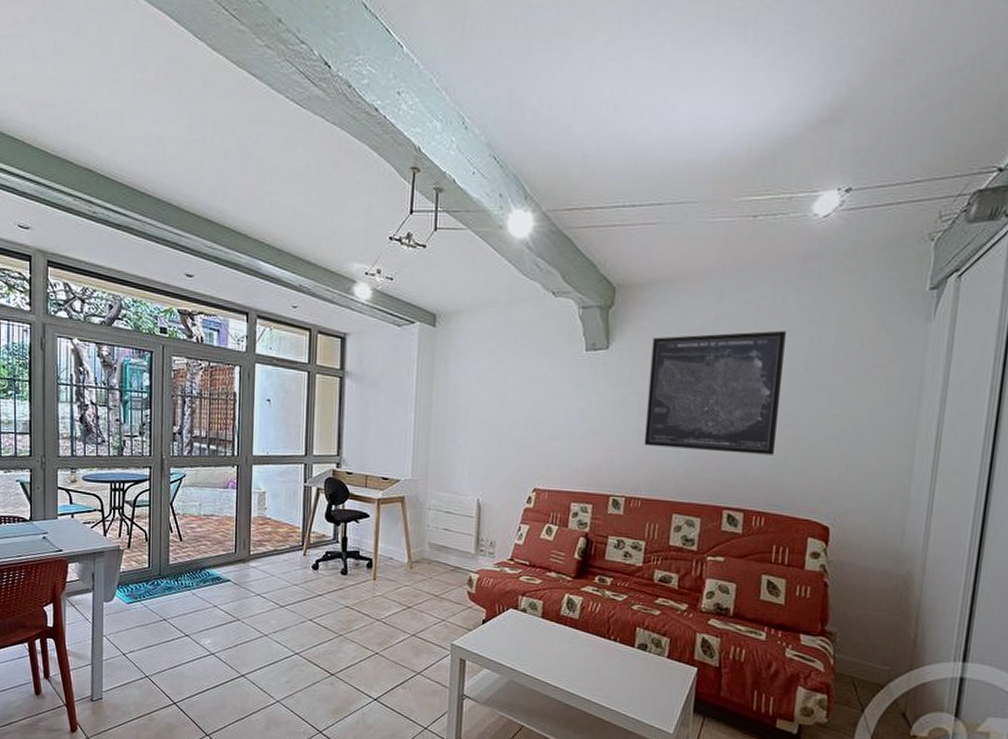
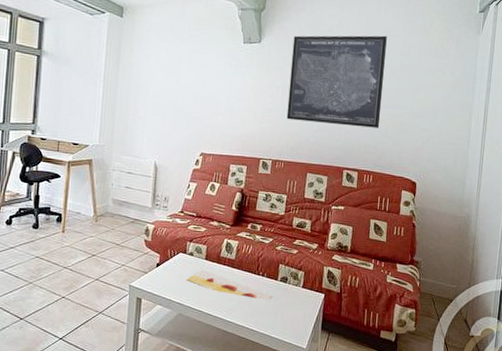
painting: none [519,629,628,672] -> present [187,269,273,301]

